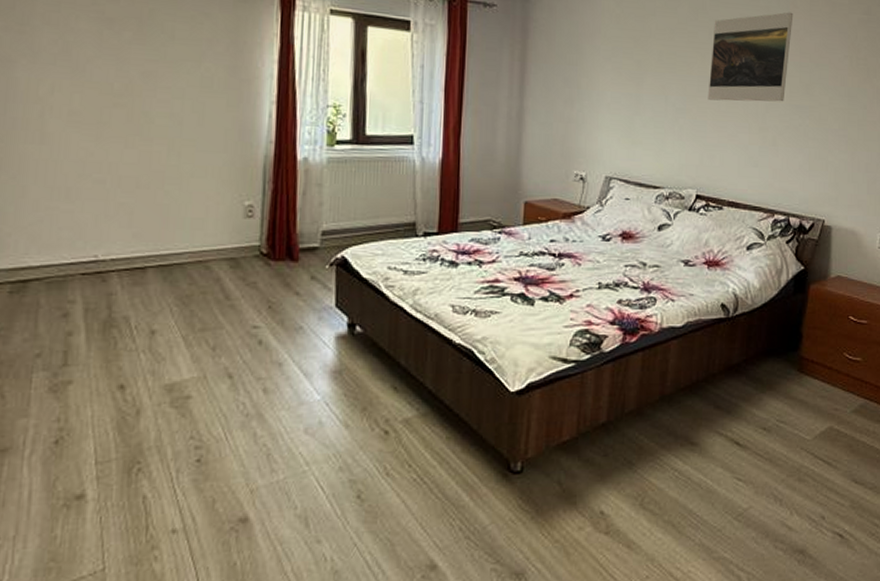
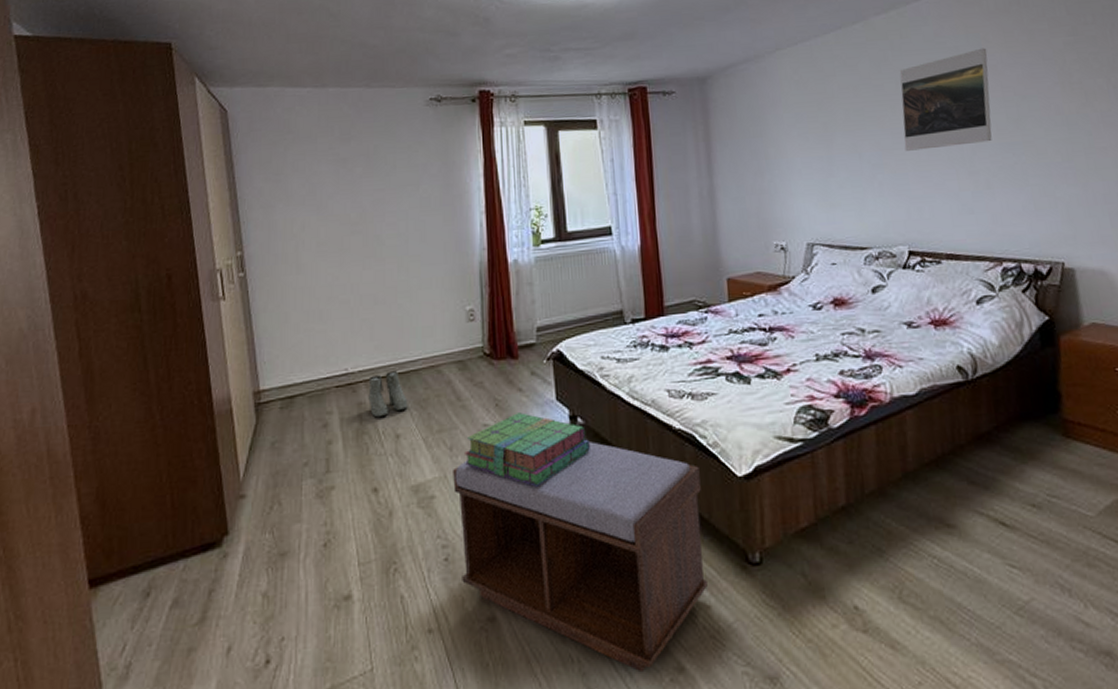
boots: none [120,263,168,311] -> present [368,371,408,418]
bench: none [213,351,474,570] -> present [453,442,709,673]
stack of books: none [228,317,366,392] -> present [463,412,590,487]

